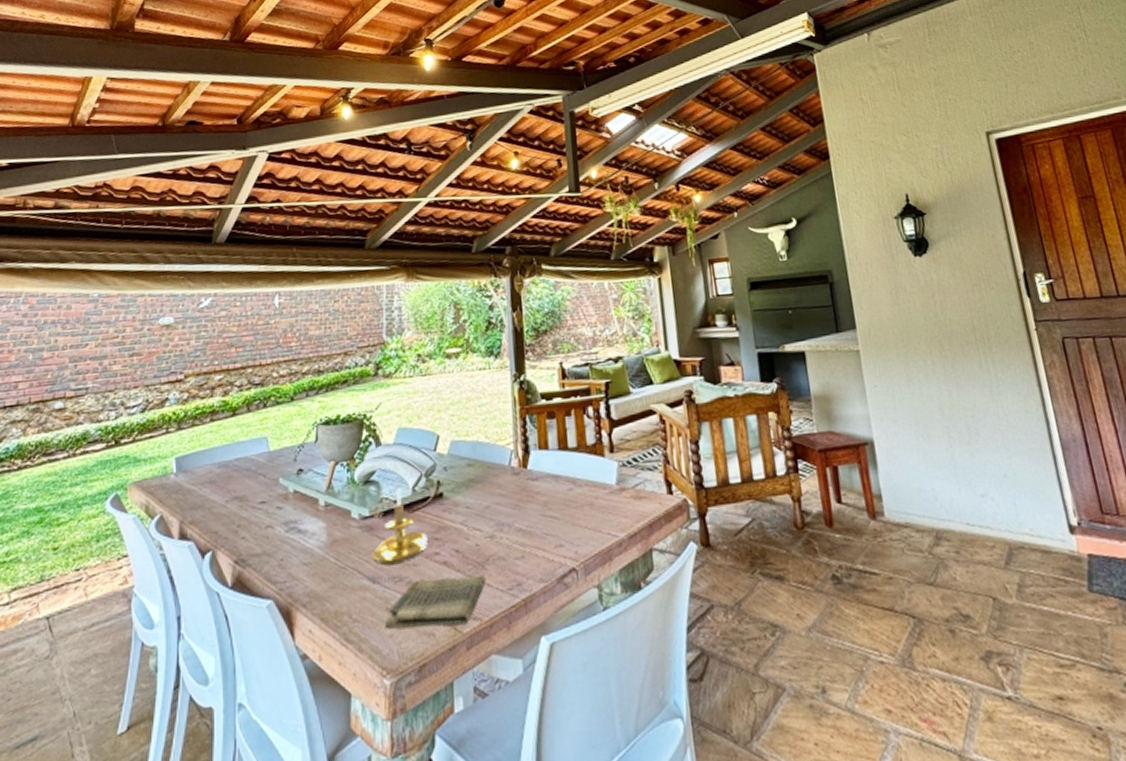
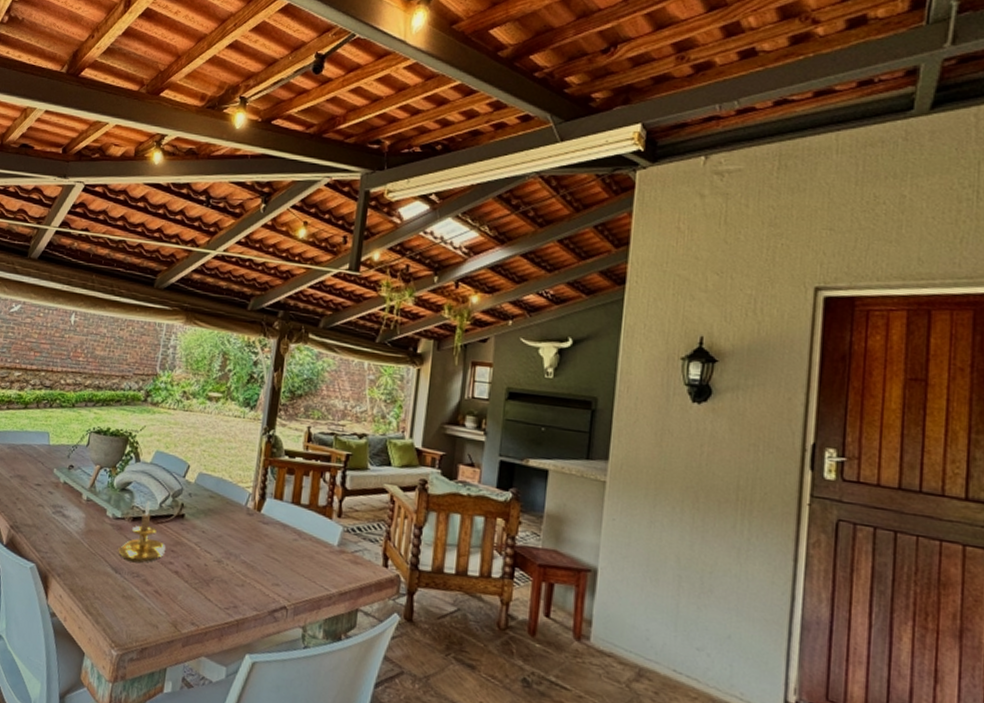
dish towel: present [384,575,486,629] -> none [119,579,208,627]

